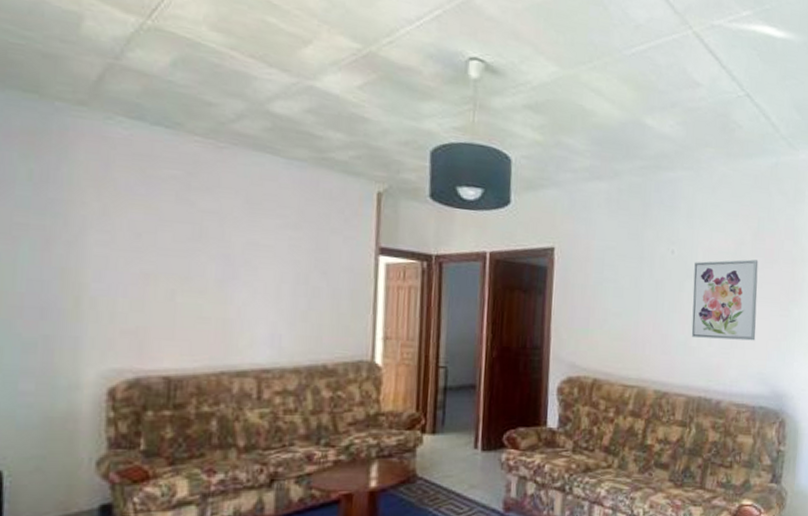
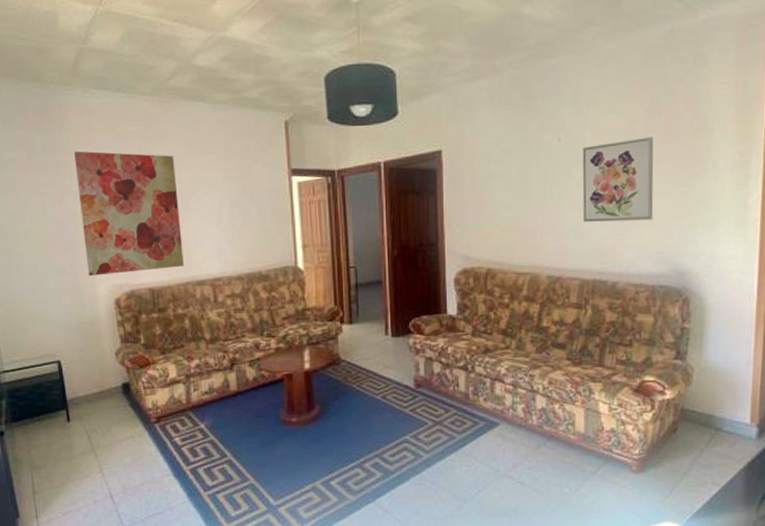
wall art: none [70,188,226,355] -> present [73,151,184,276]

